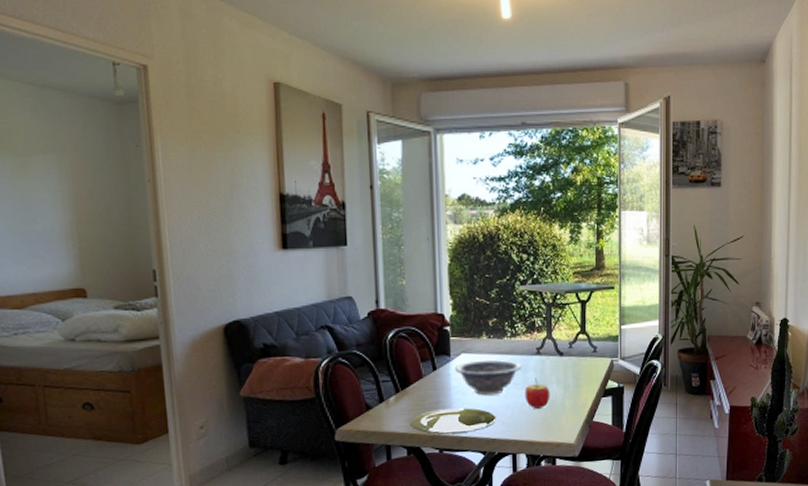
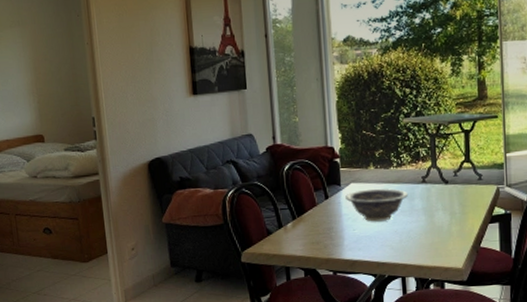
plate: present [410,408,496,434] -> none [306,233,385,258]
apple: present [524,377,550,409] -> none [411,205,437,235]

